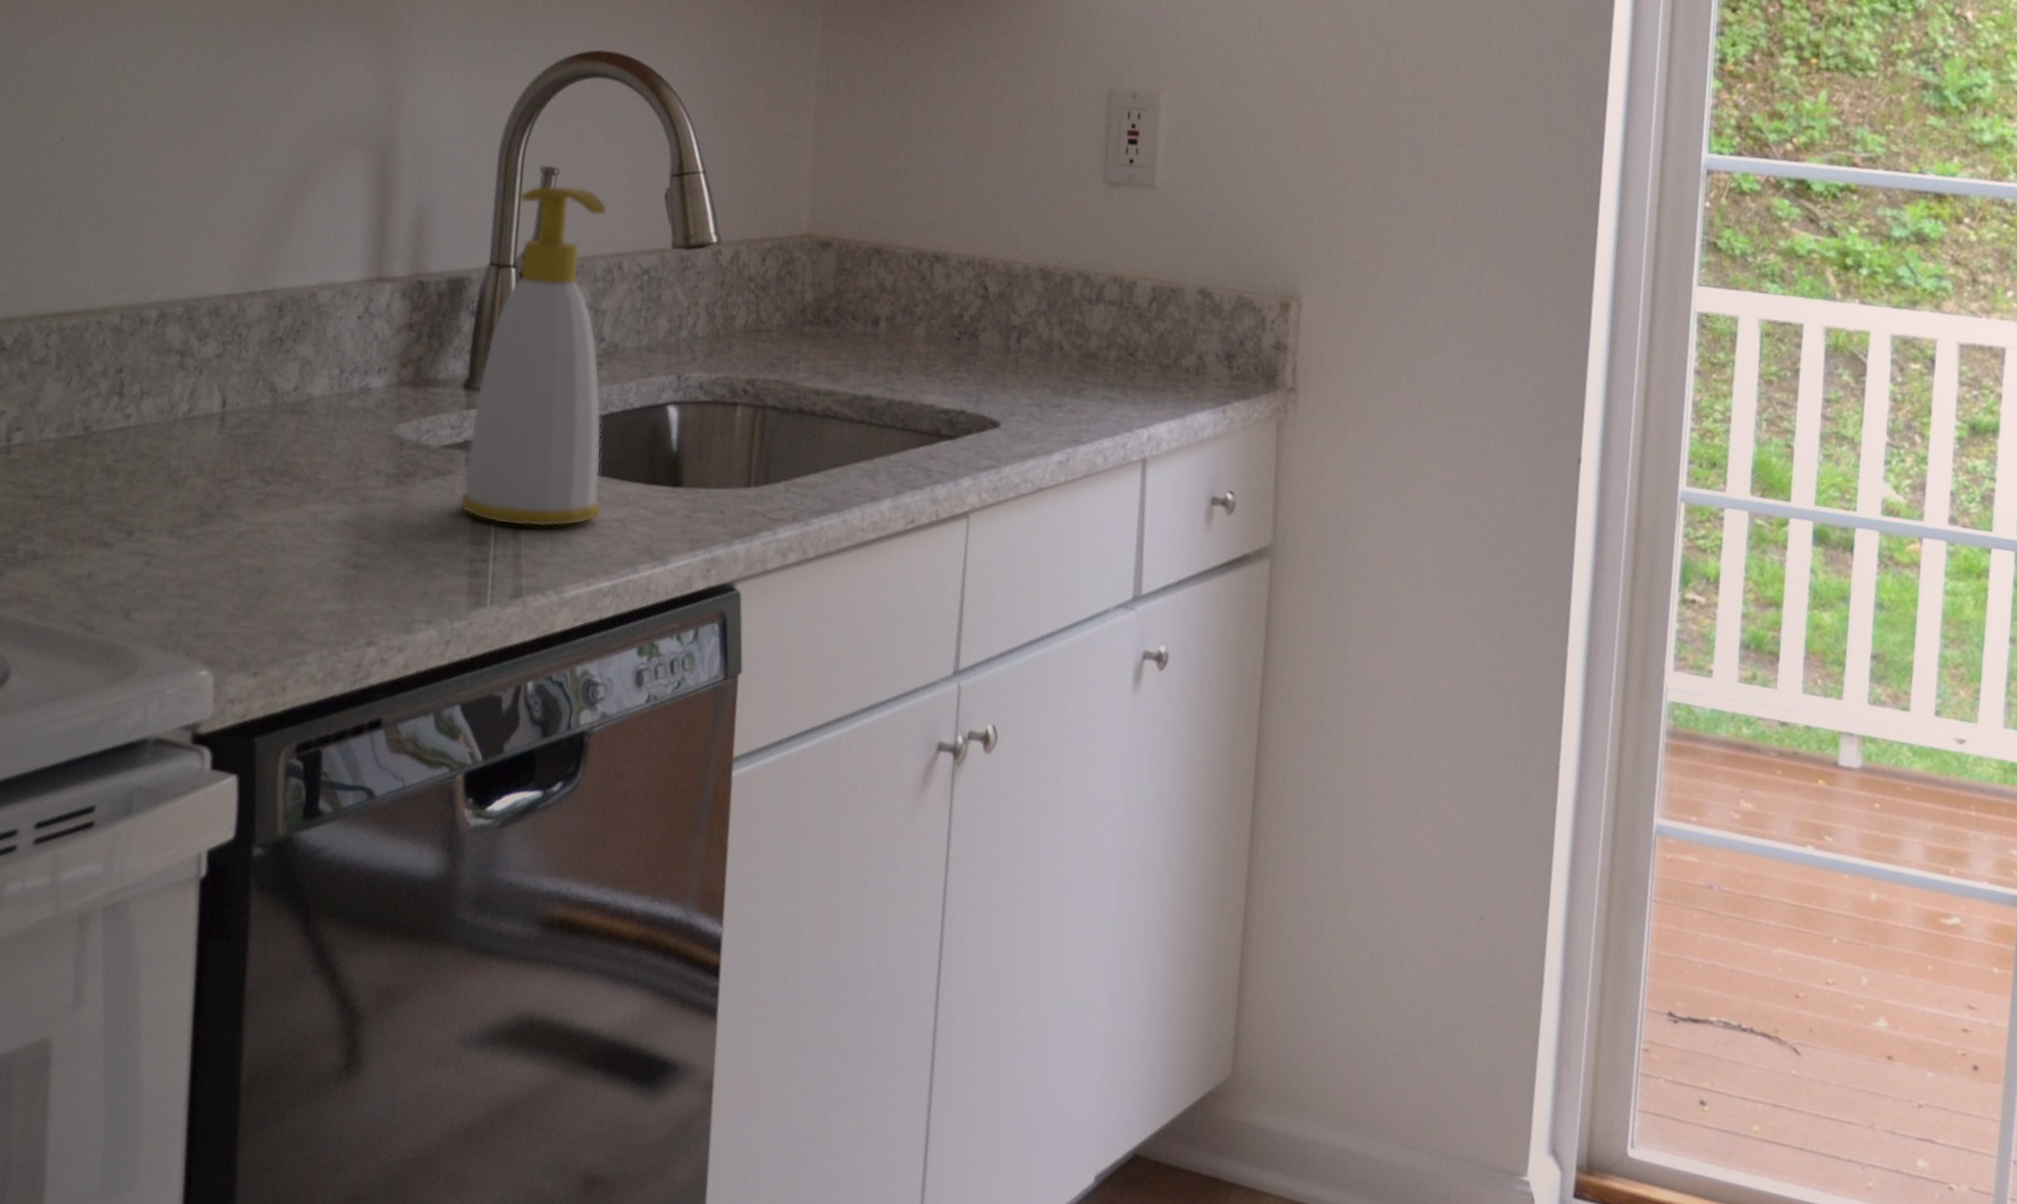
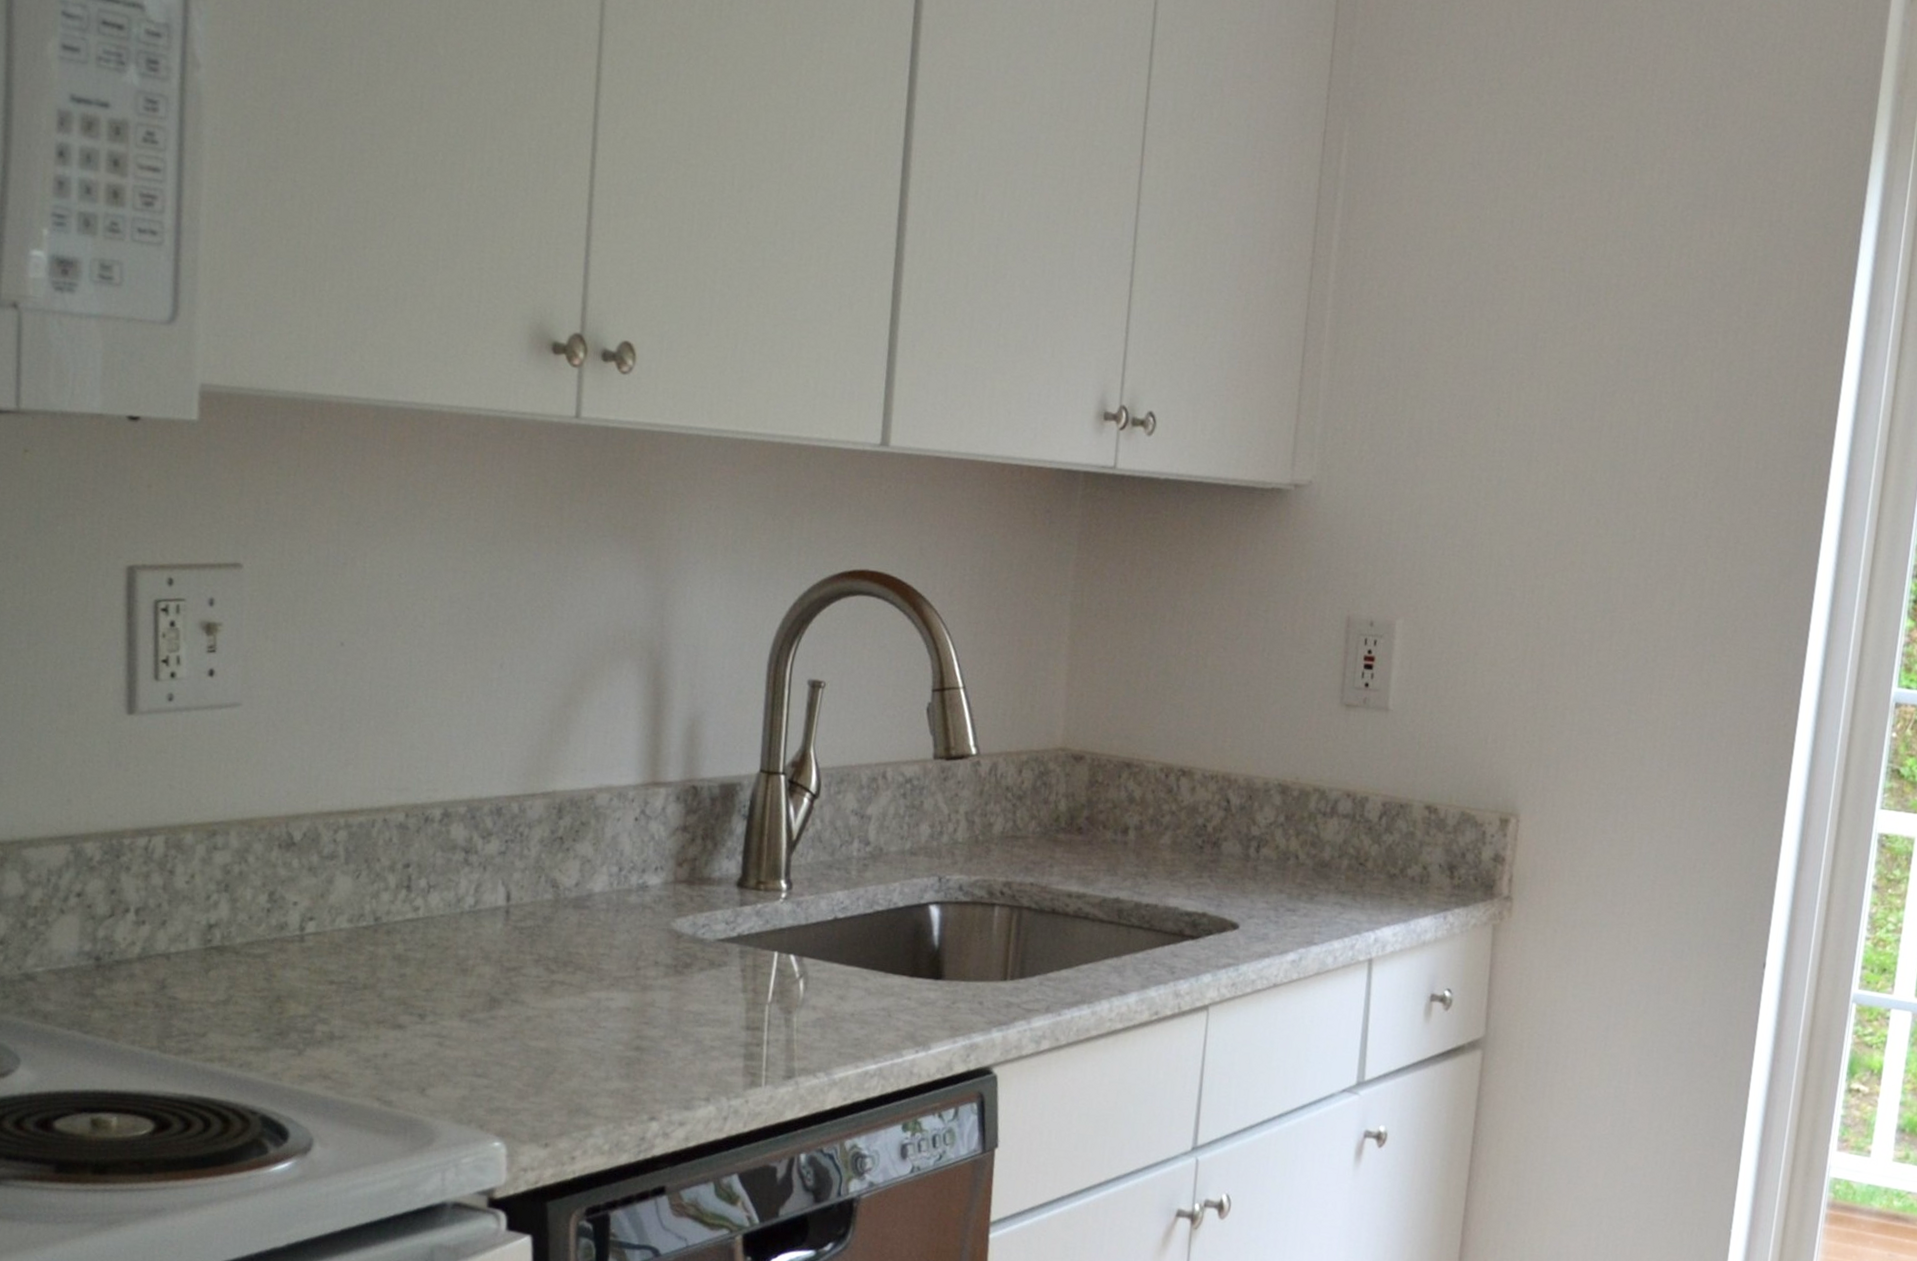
soap bottle: present [459,185,608,528] -> none [734,697,872,1015]

